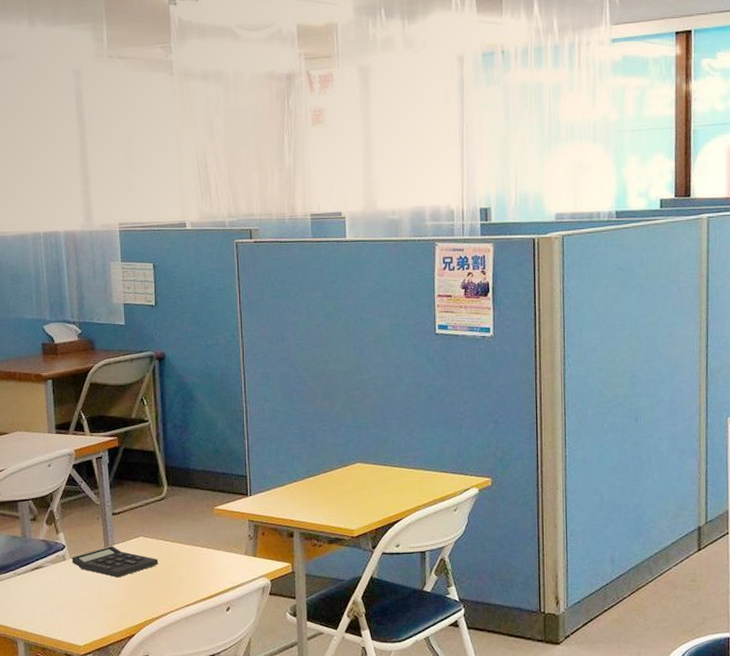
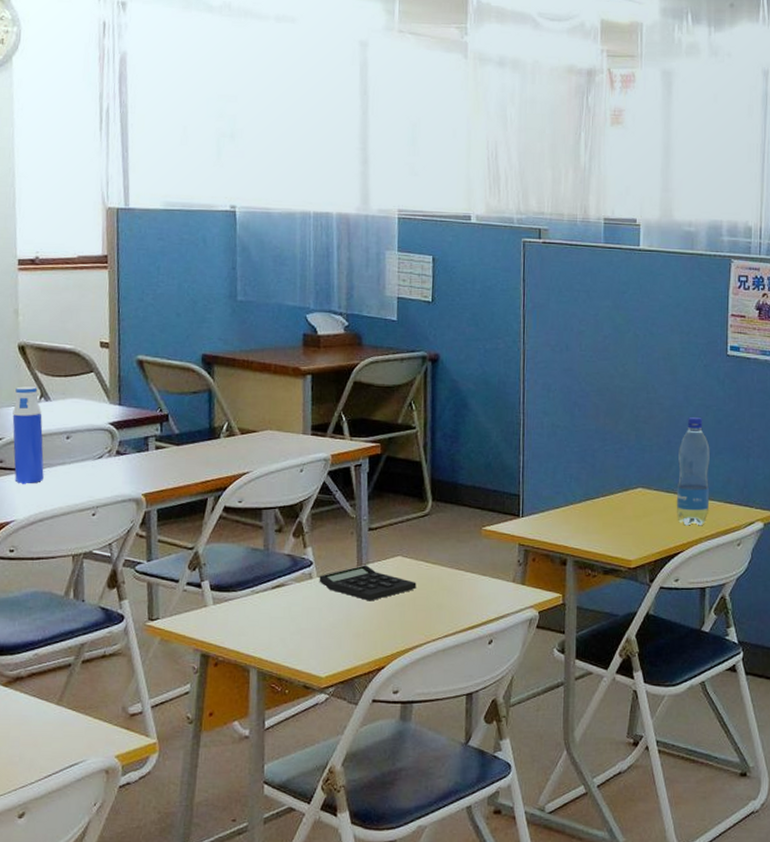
bottle: none [393,394,426,495] -> present [676,417,711,526]

